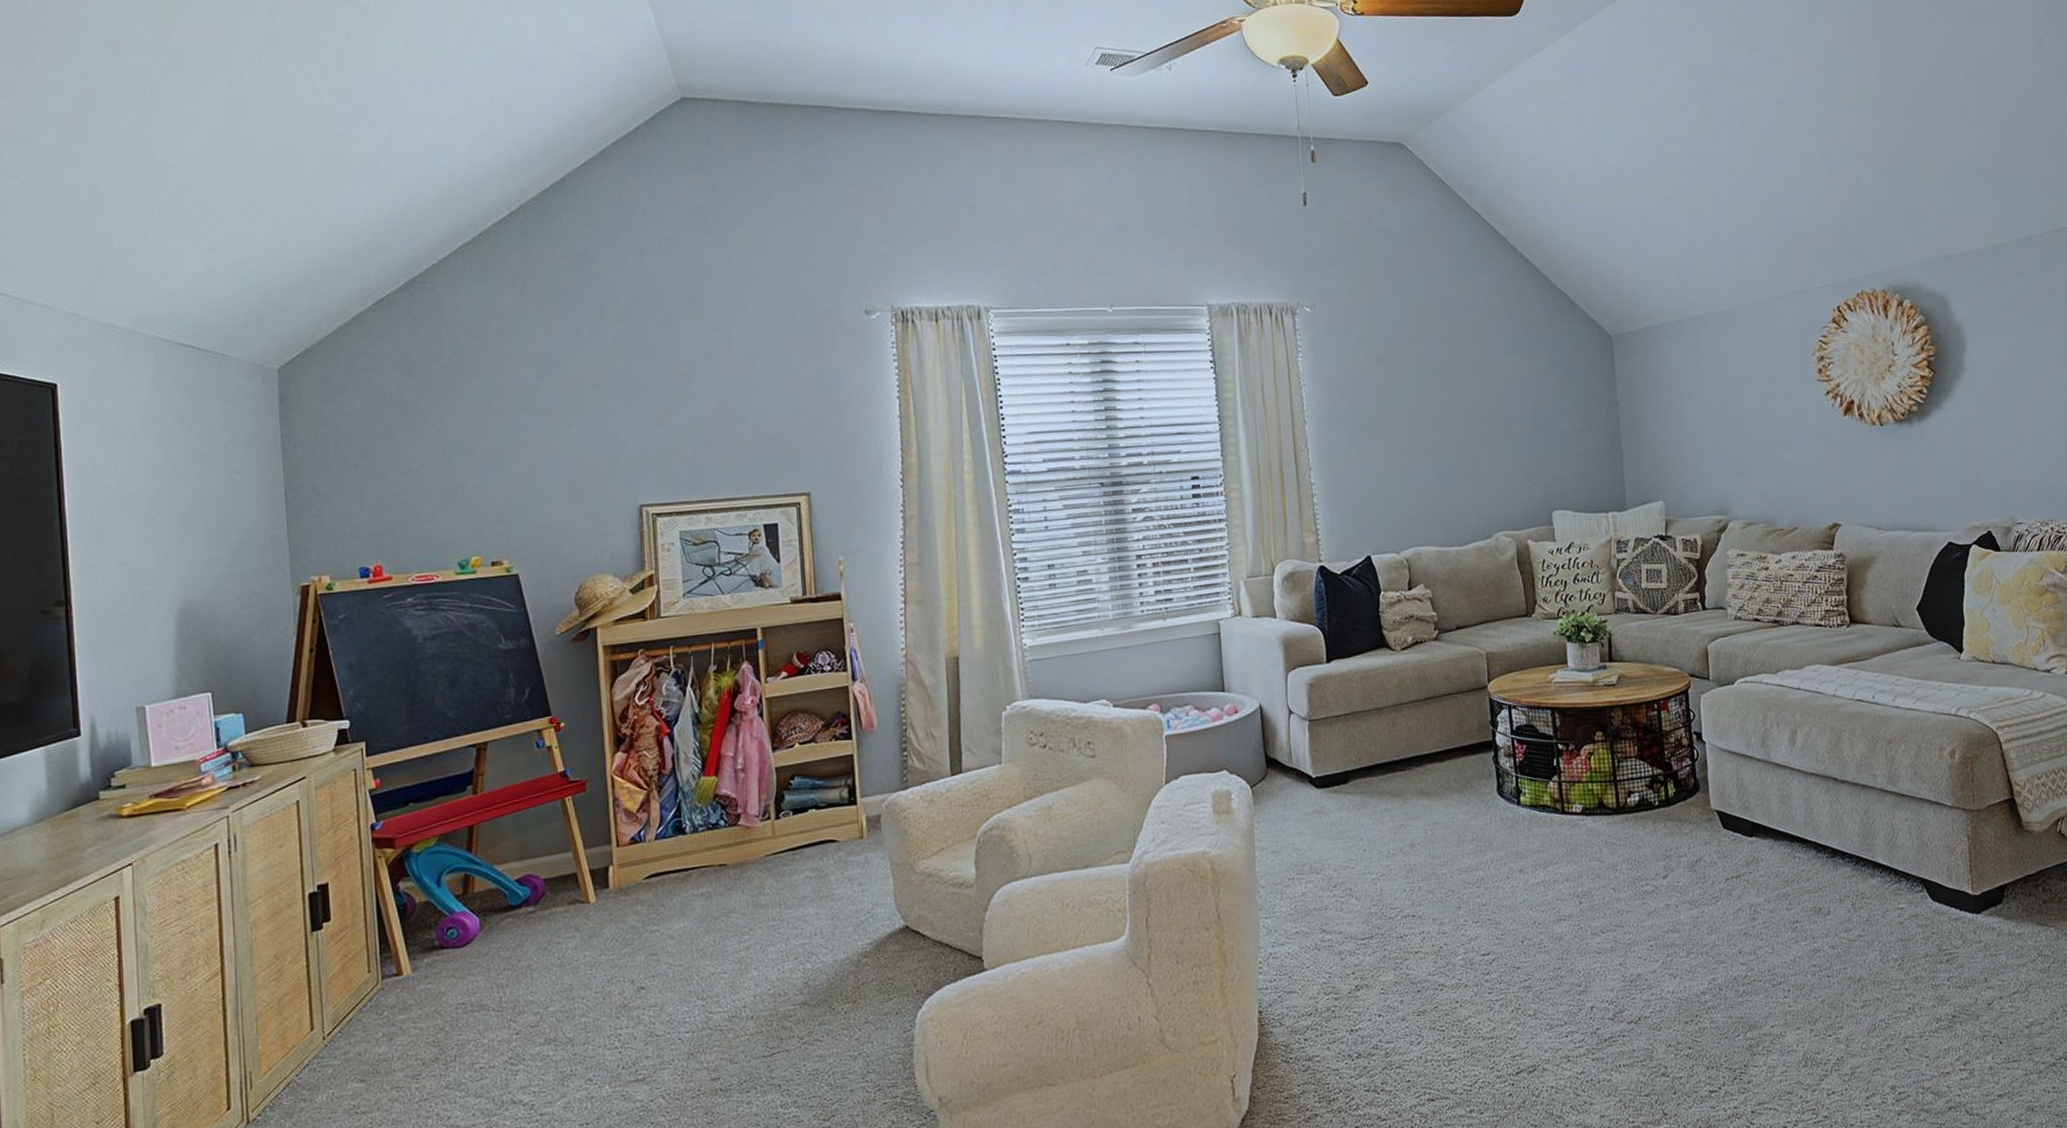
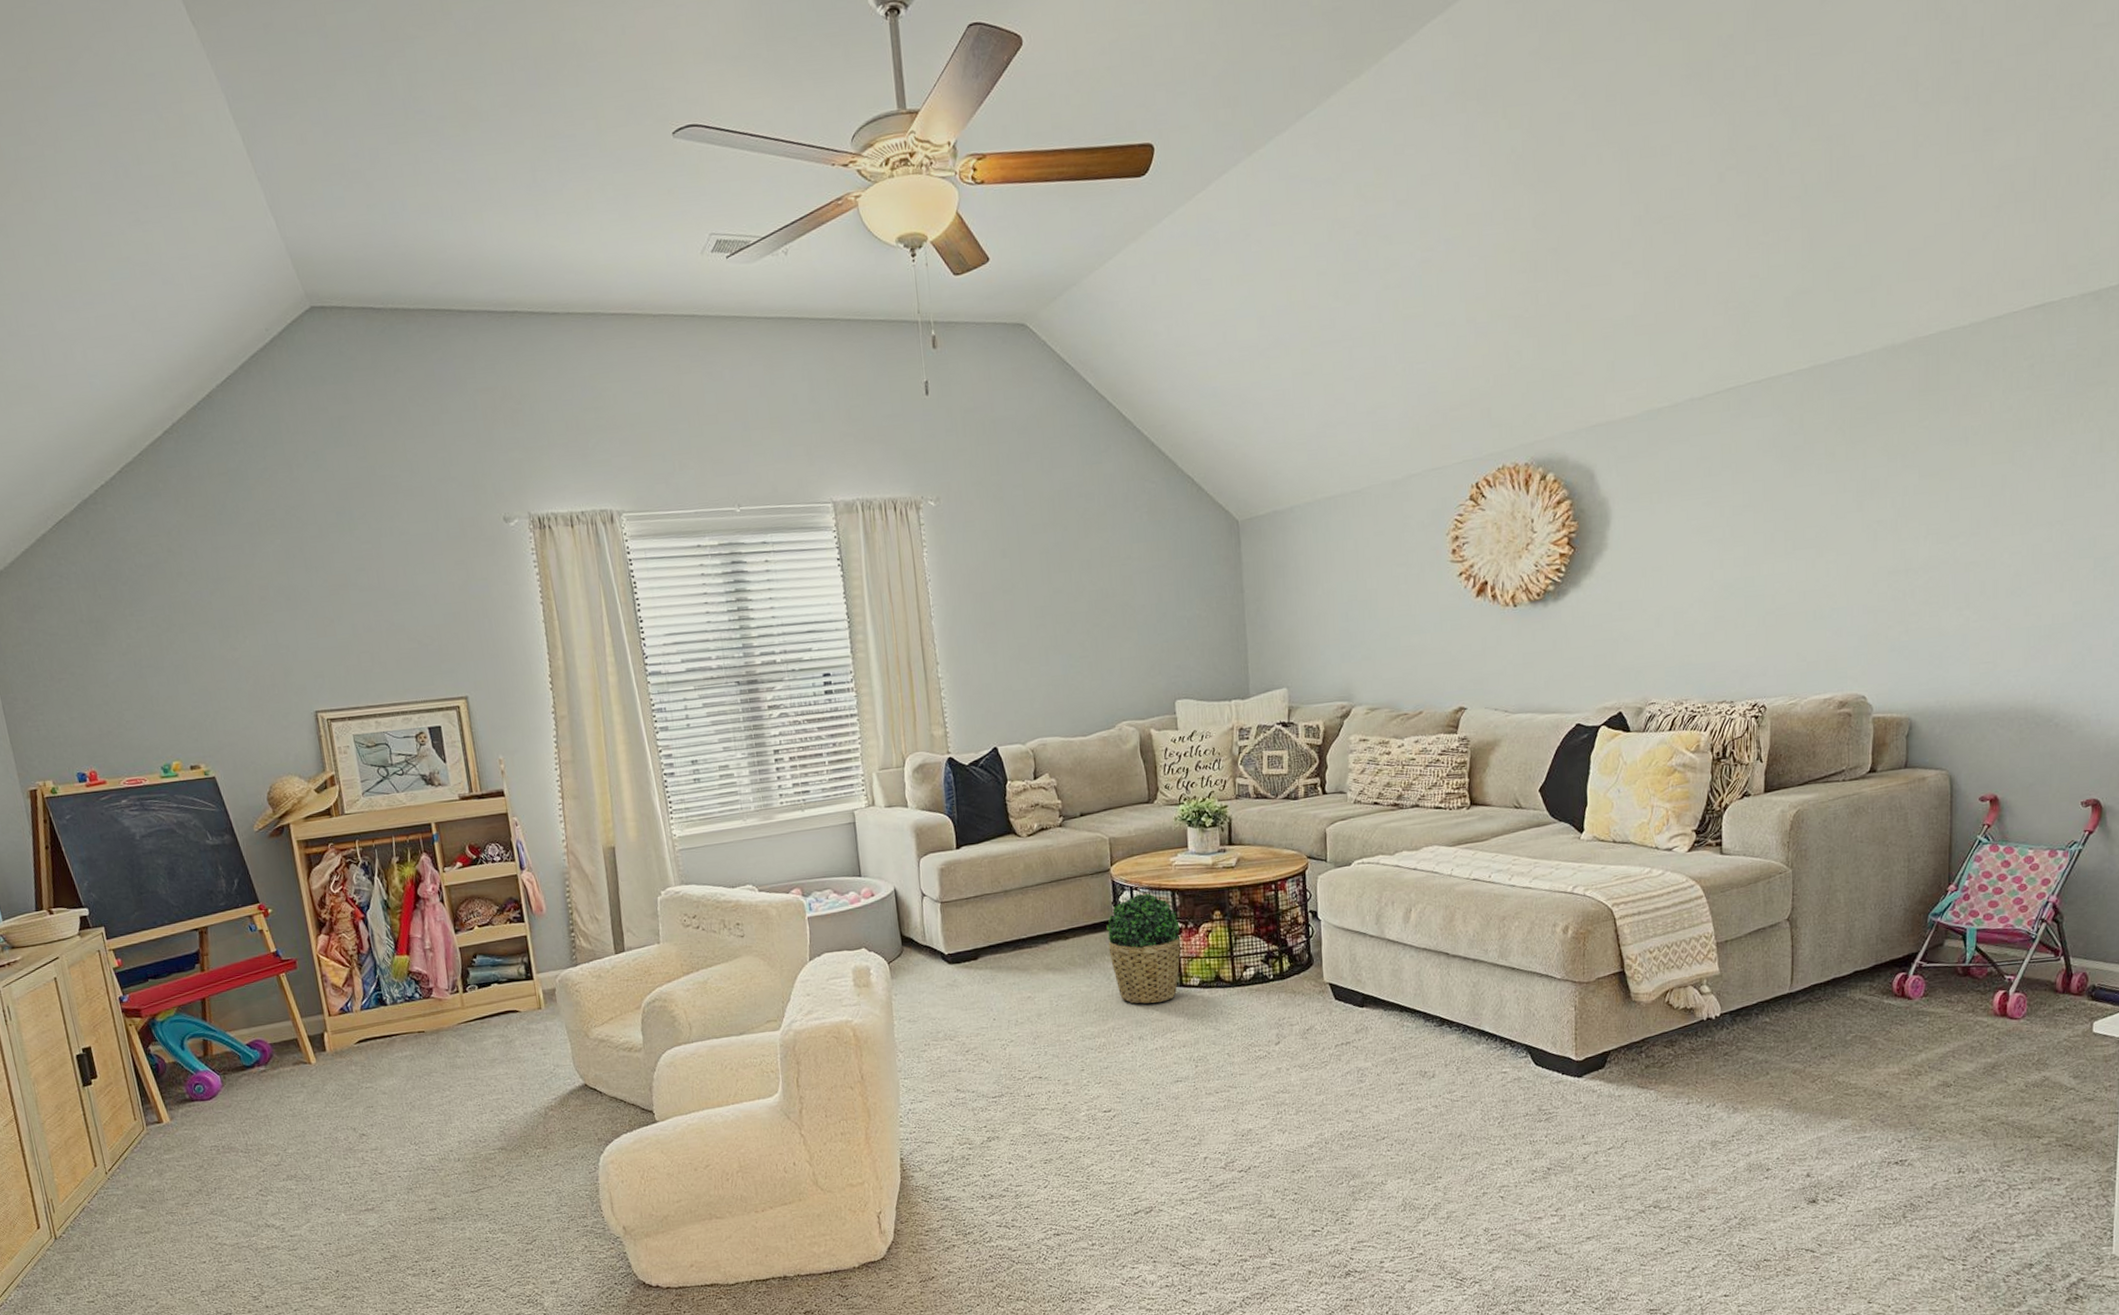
potted plant: none [1484,712,1562,833] -> present [1106,894,1181,1004]

